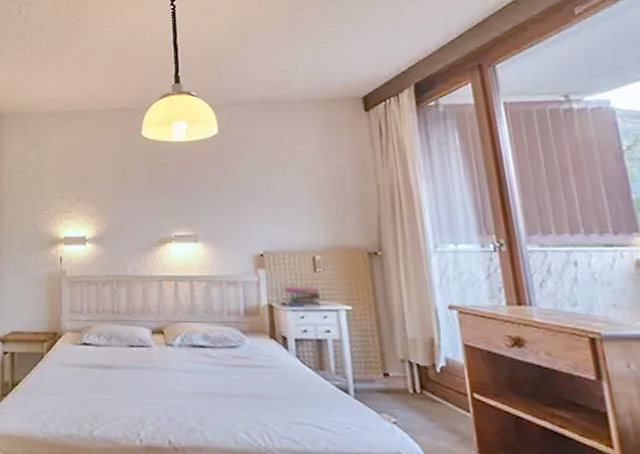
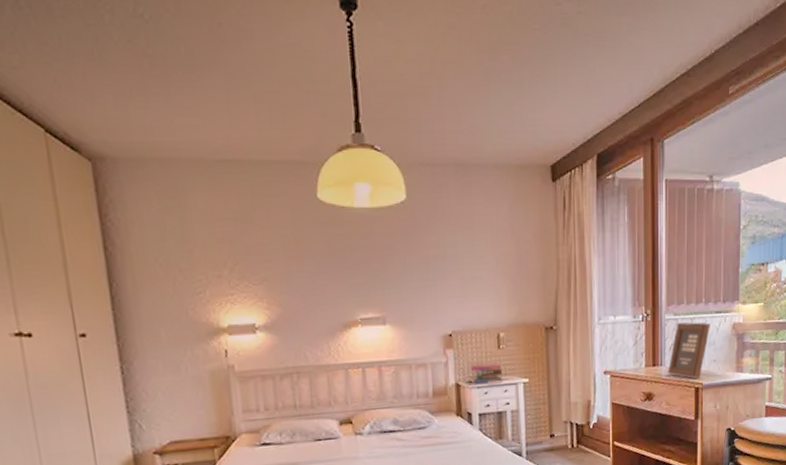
picture frame: none [541,256,599,327] -> present [668,322,710,379]

